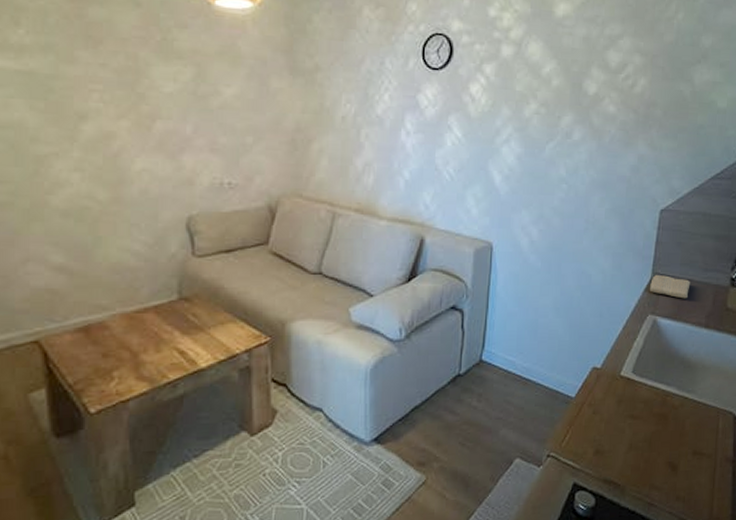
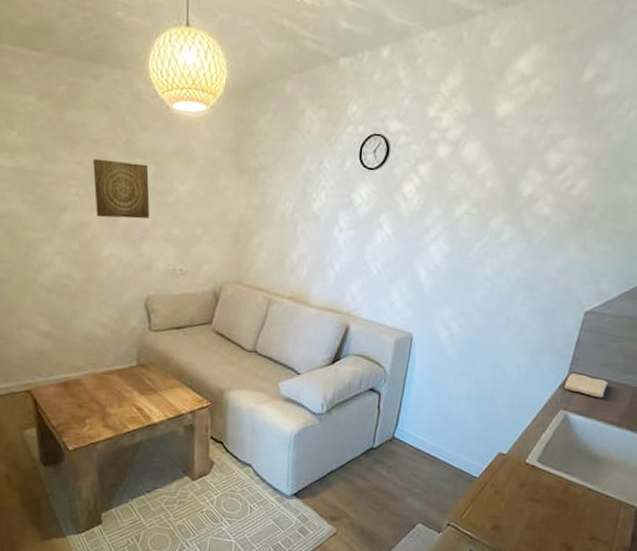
wall art: none [121,59,190,127] -> present [93,158,150,219]

